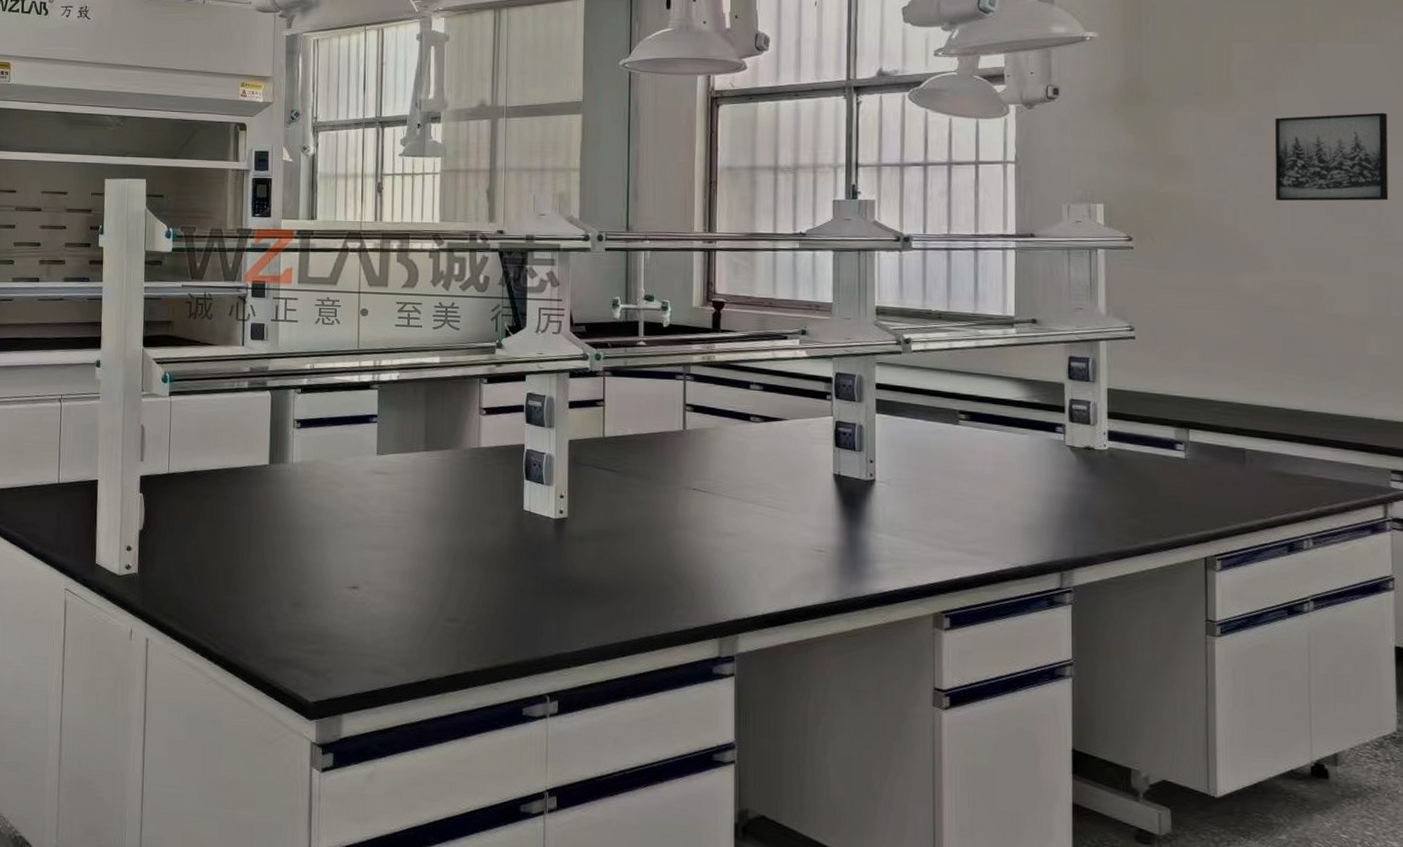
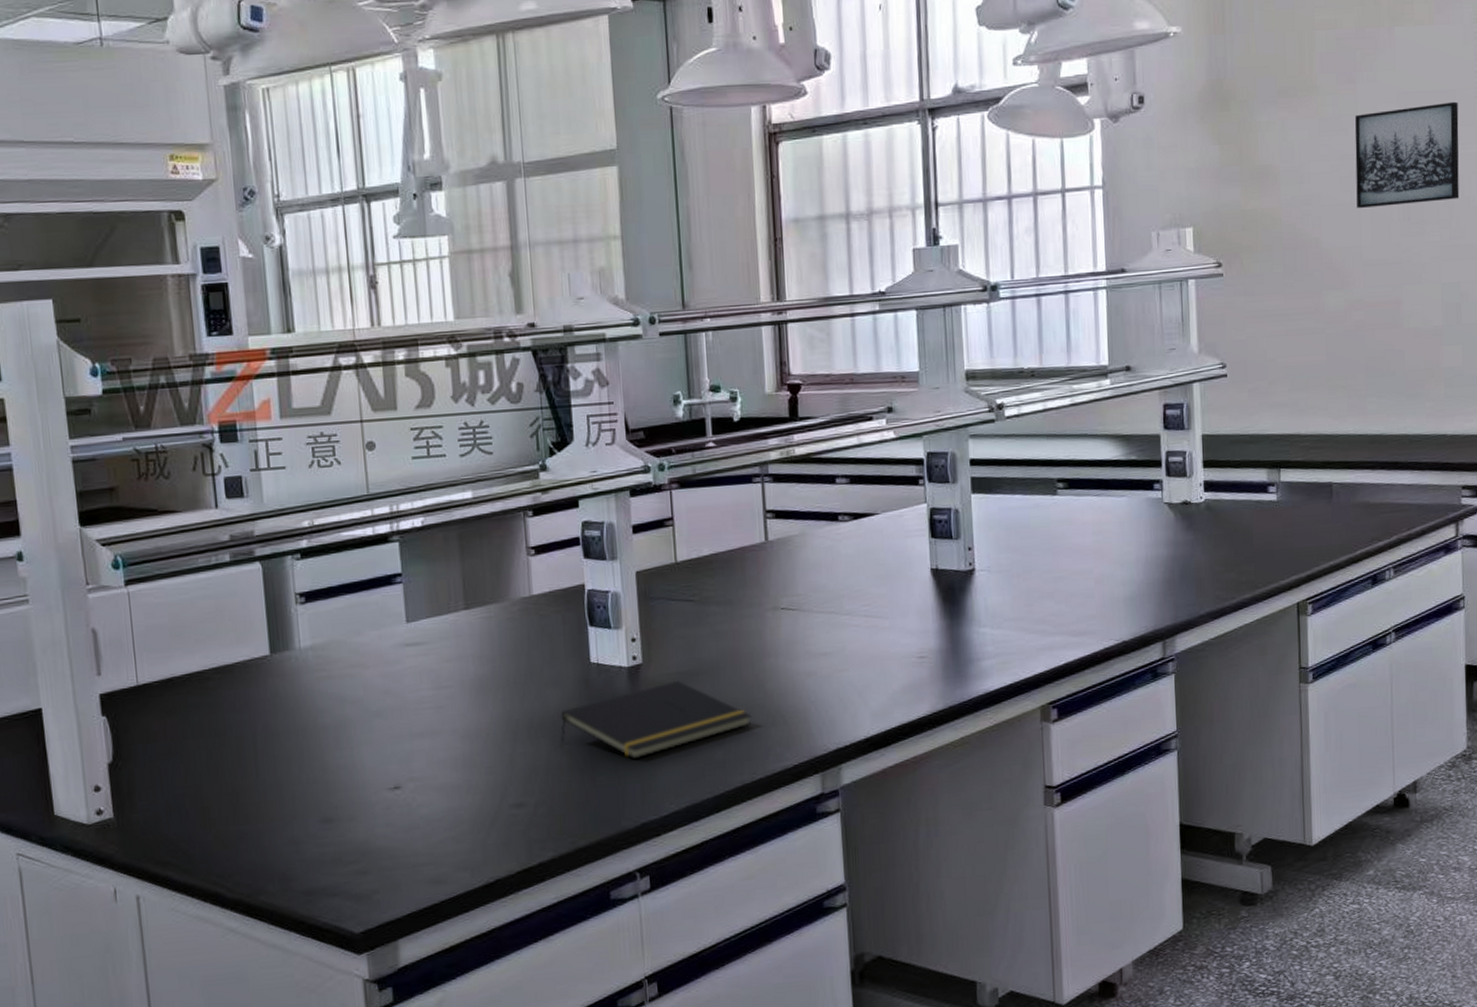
notepad: none [492,536,660,598] -> present [560,680,752,760]

